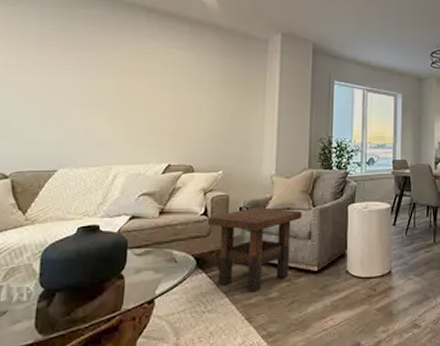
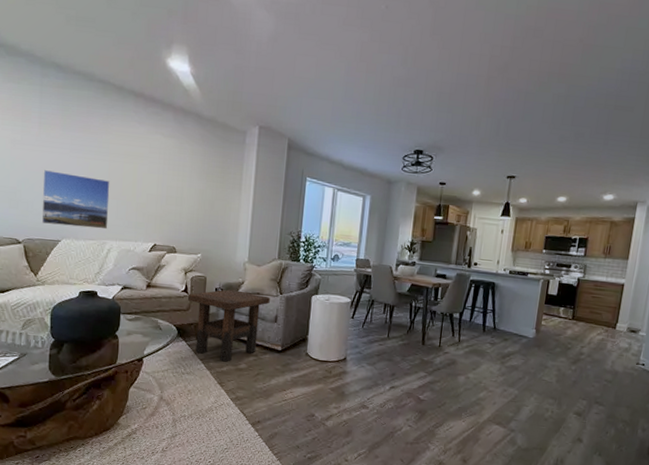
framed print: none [34,94,118,154] -> present [41,170,110,230]

